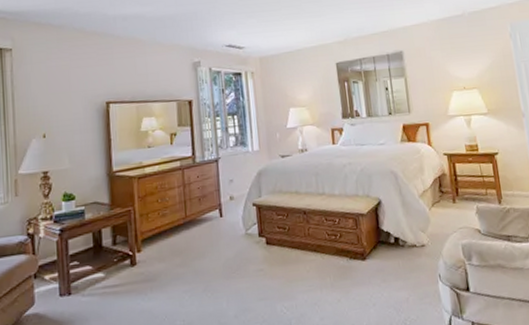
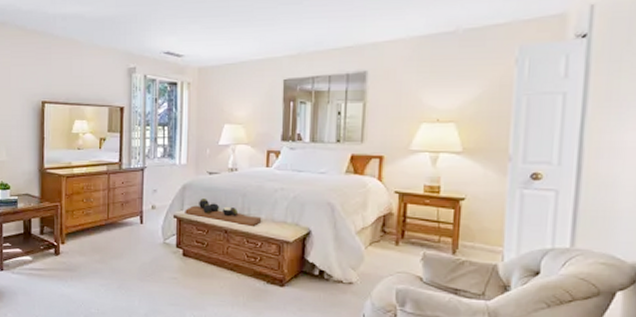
decorative tray: none [263,181,337,204] -> present [185,197,262,226]

